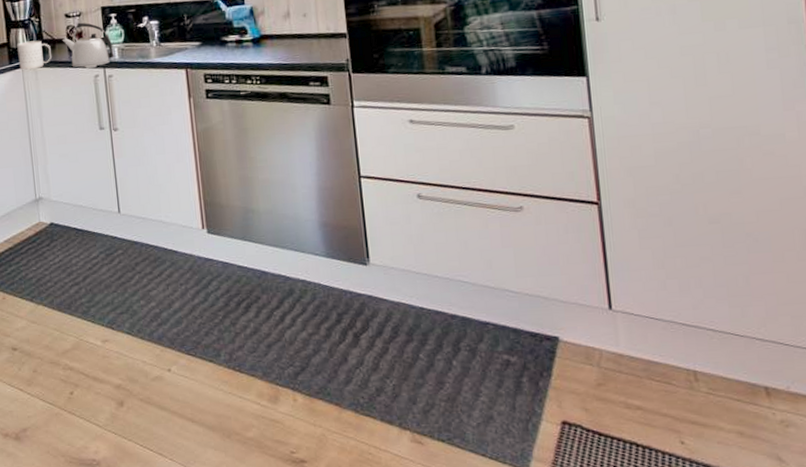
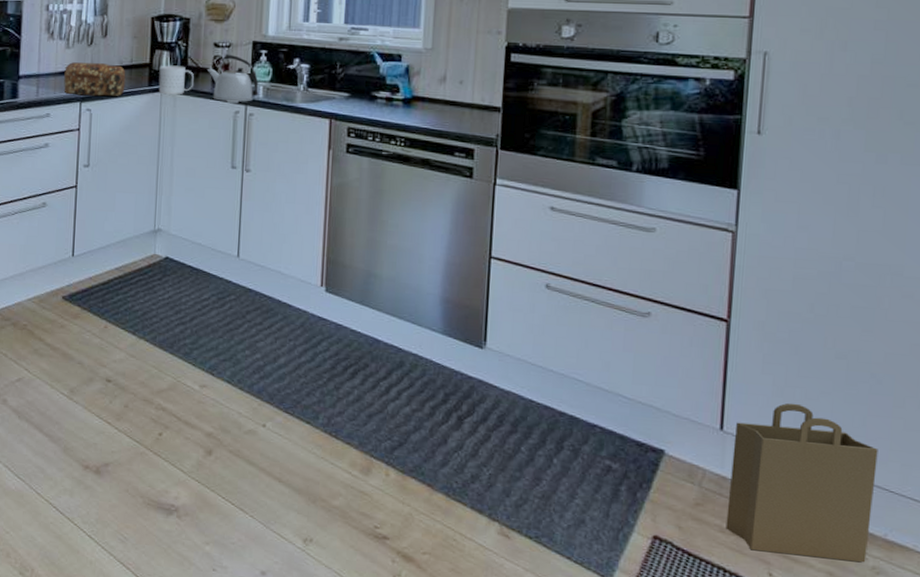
shopping bag: none [624,273,774,422] -> present [725,403,878,563]

